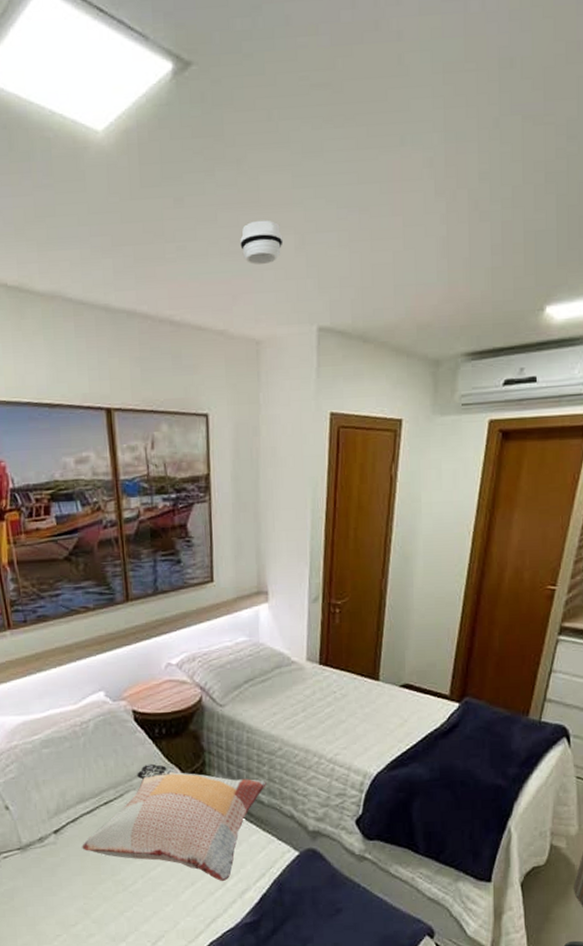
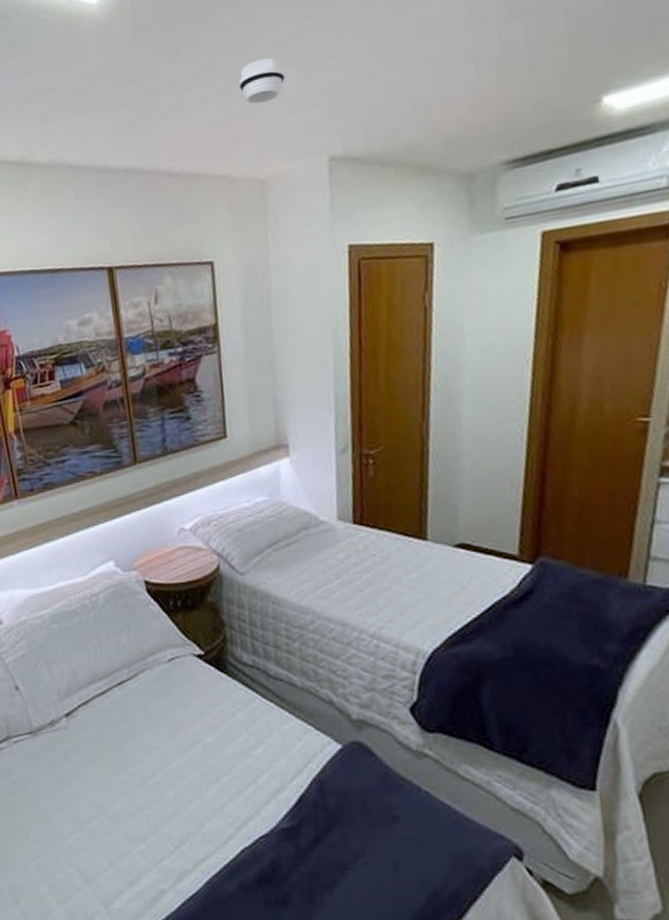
decorative pillow: present [82,763,266,882] -> none [95,639,298,778]

